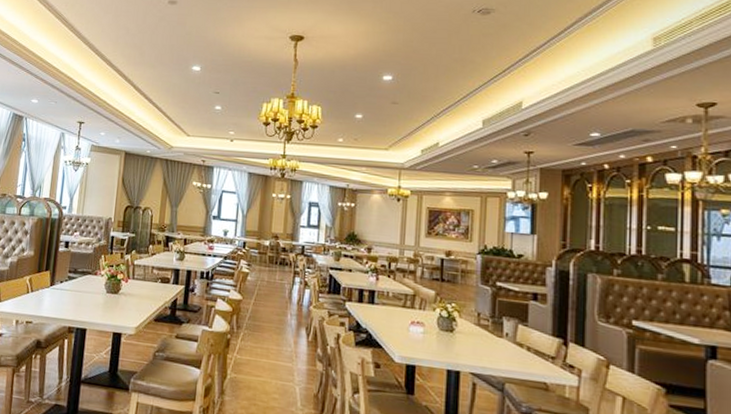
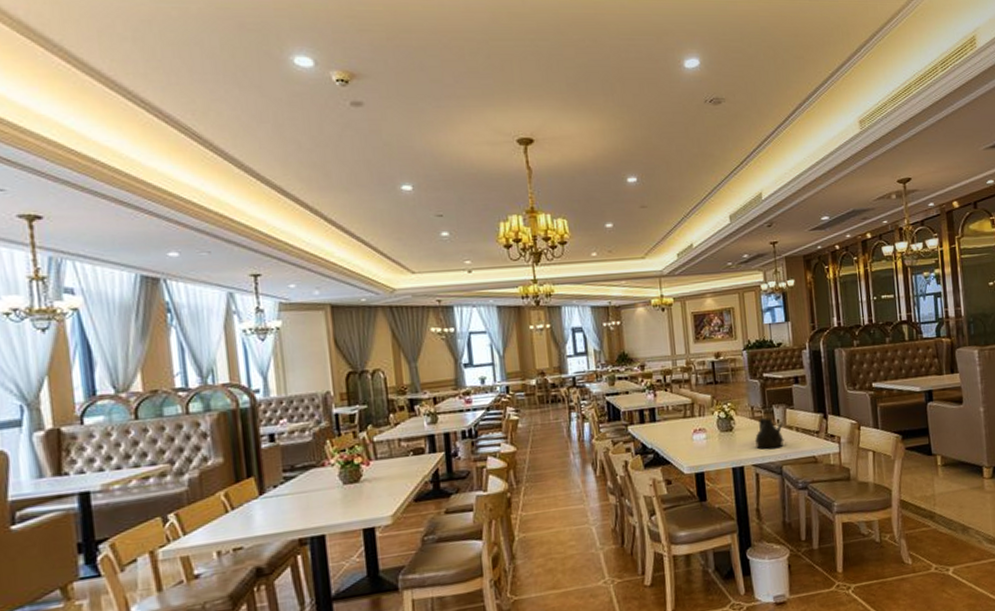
teapot: none [476,326,514,364] -> present [754,417,784,450]

